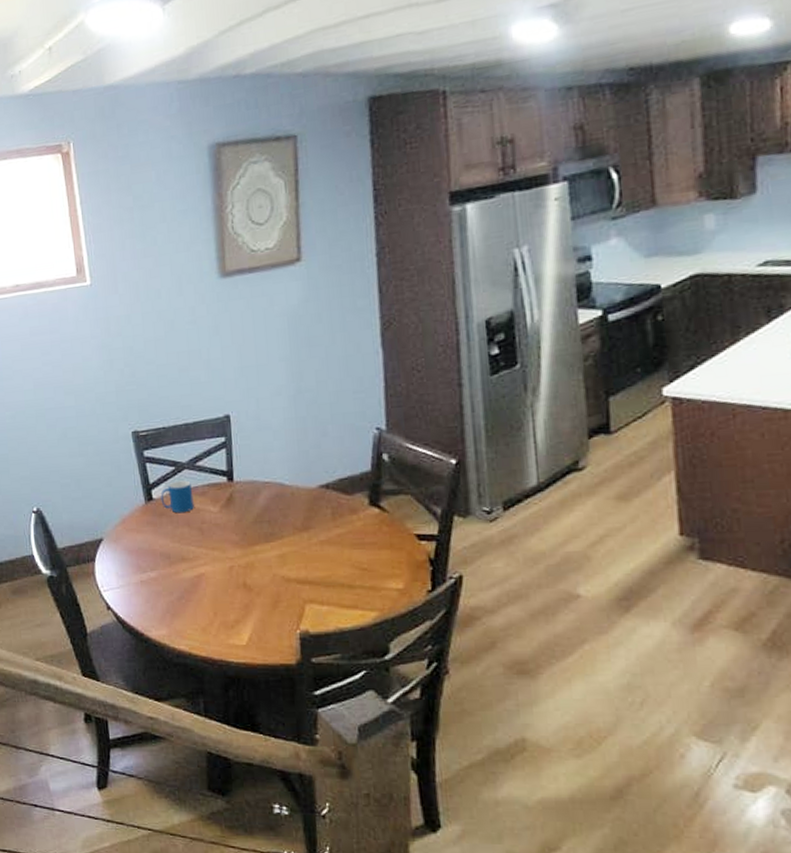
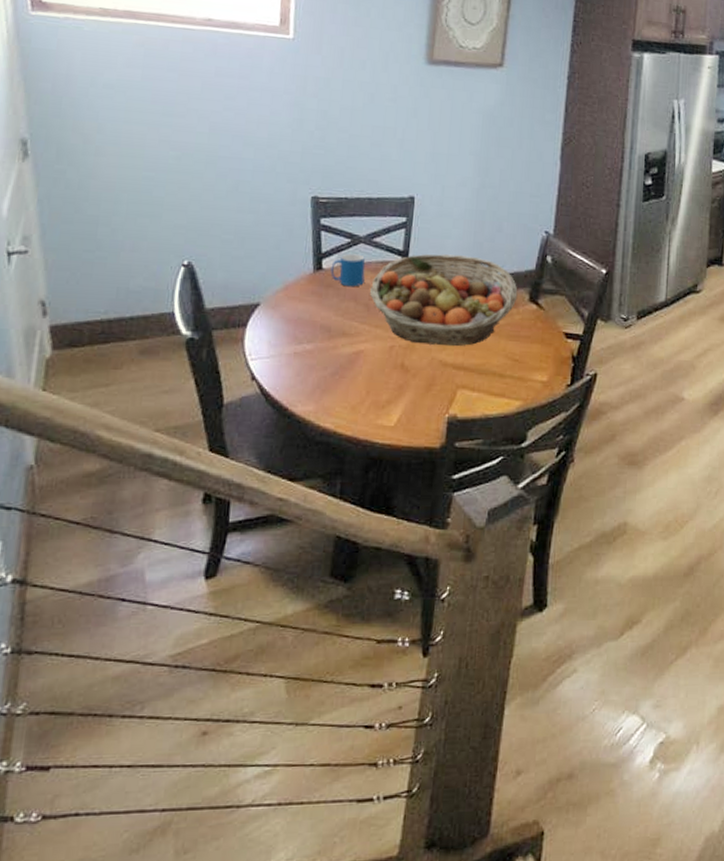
fruit basket: none [200,466,356,562] -> present [369,254,518,347]

